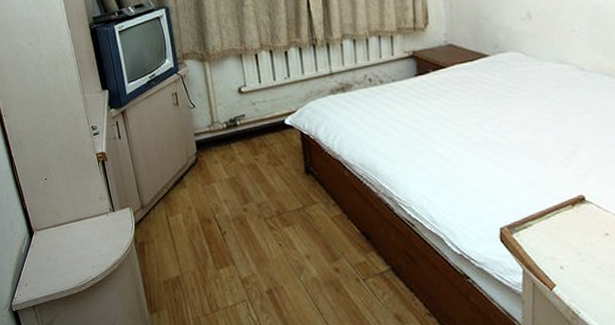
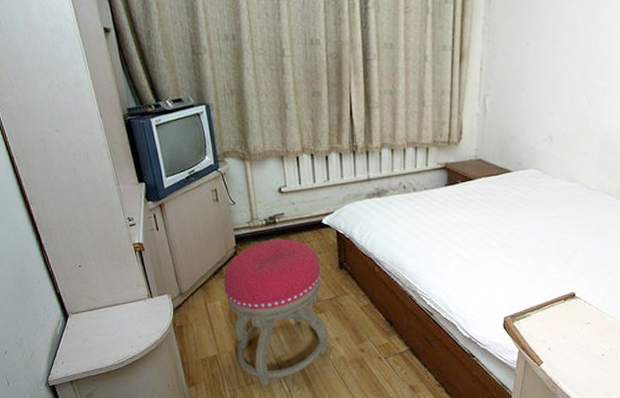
stool: none [185,143,298,313] -> present [224,239,328,385]

